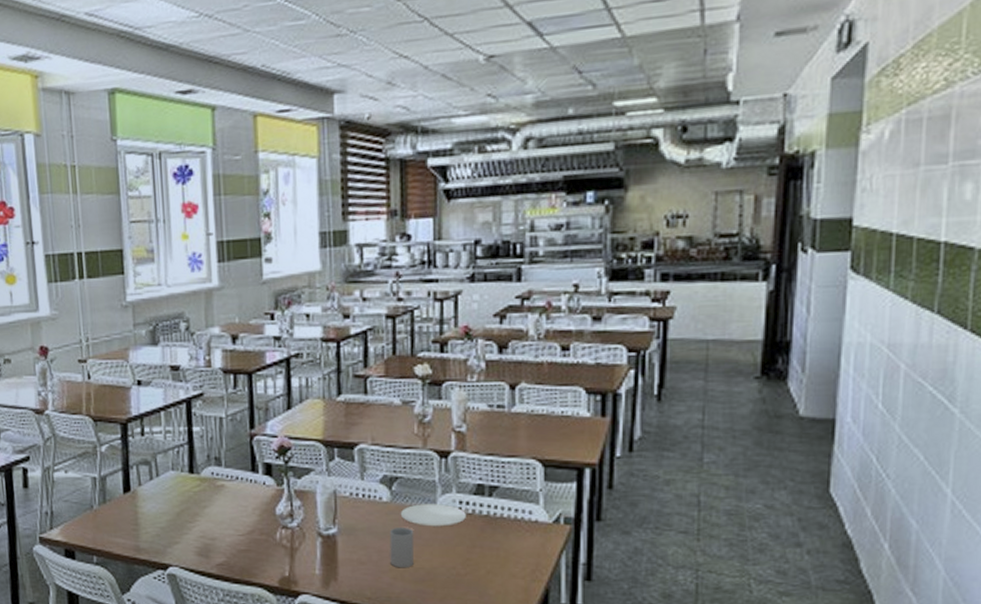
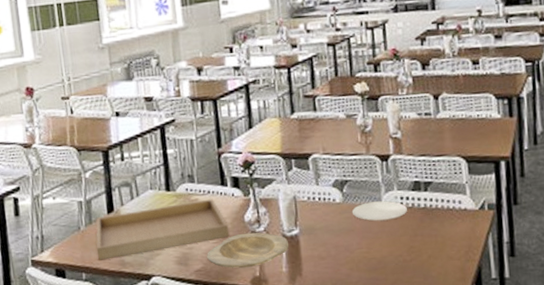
tray: none [109,486,258,543] -> present [96,199,230,260]
plate: none [231,527,325,566] -> present [207,232,289,268]
cup: present [389,528,414,568] -> none [344,224,366,260]

